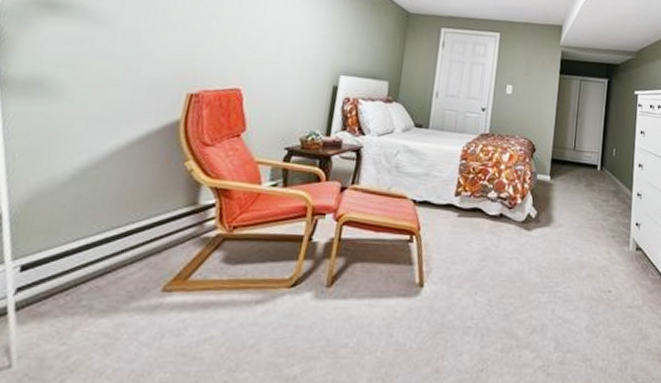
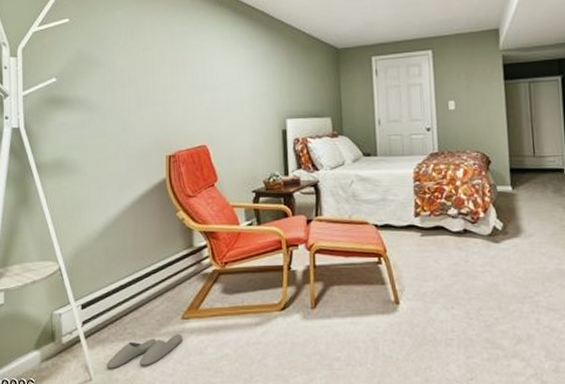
slippers: none [38,310,158,352] -> present [106,334,182,369]

